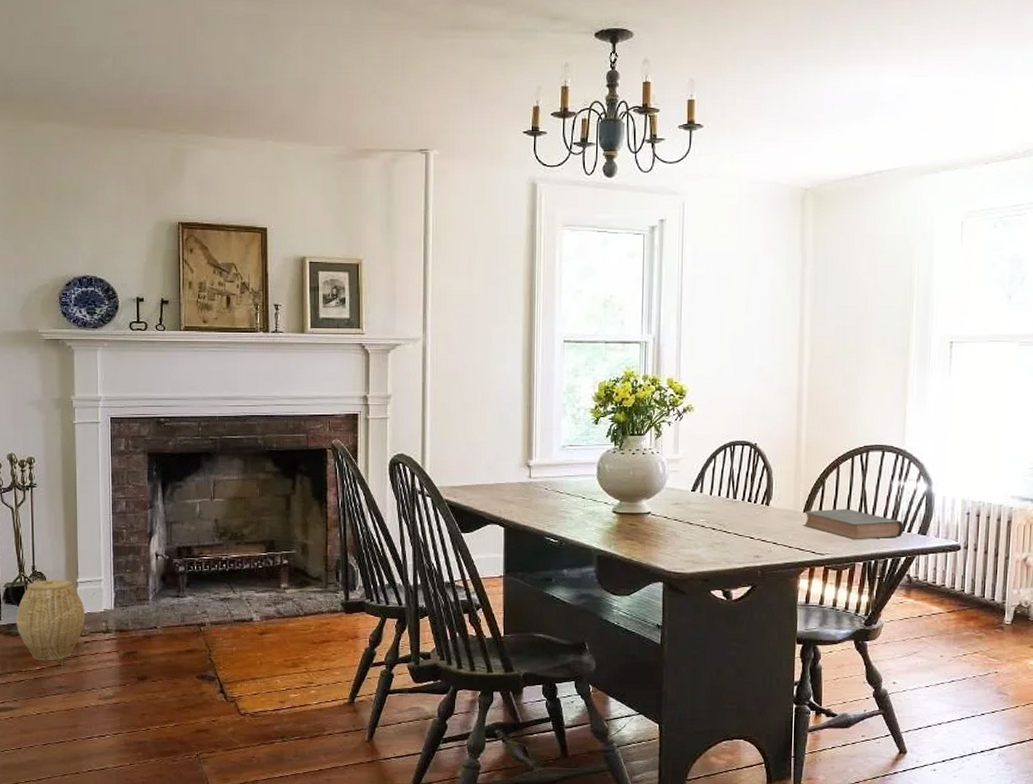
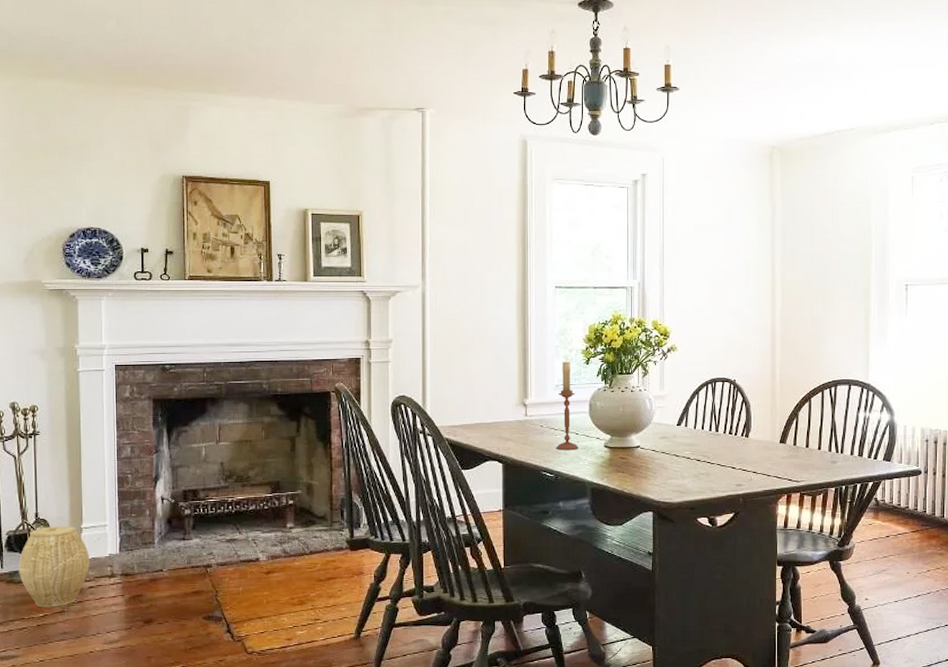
candlestick: none [561,418,585,516] -> present [556,359,579,451]
book: present [803,508,905,540] -> none [780,438,871,468]

